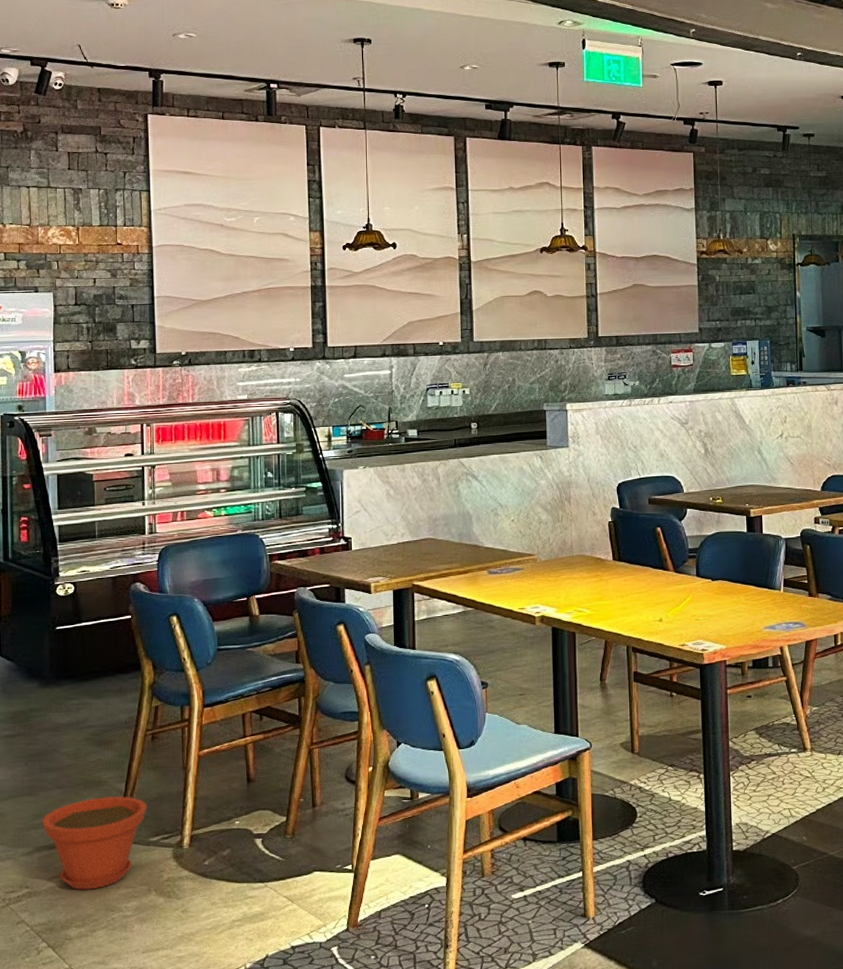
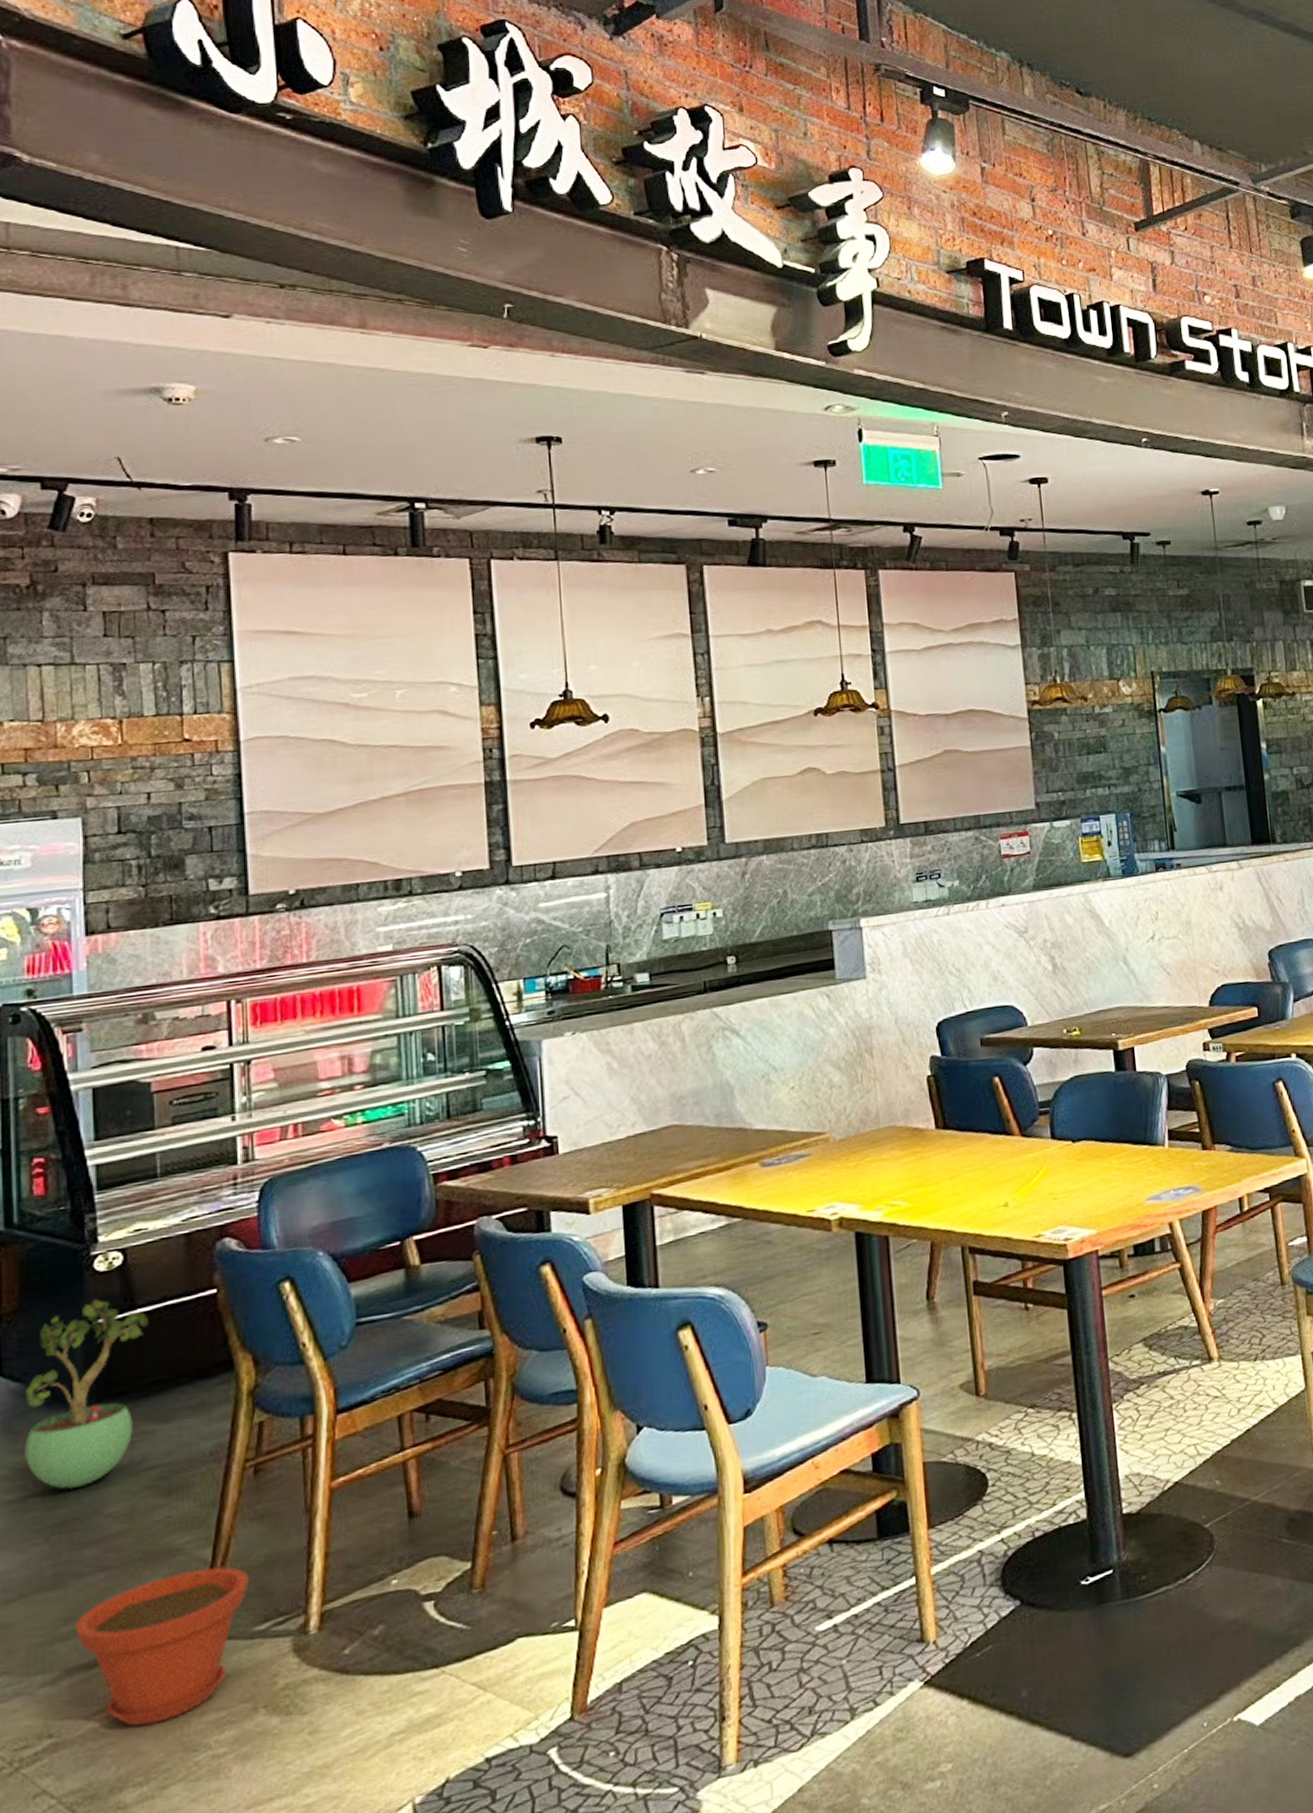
potted plant: none [14,612,89,733] -> present [25,1298,149,1489]

